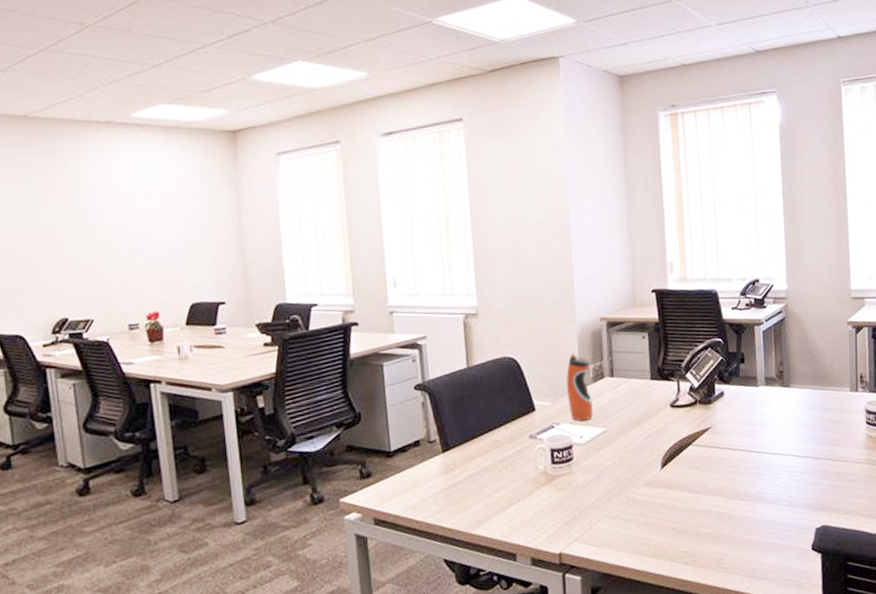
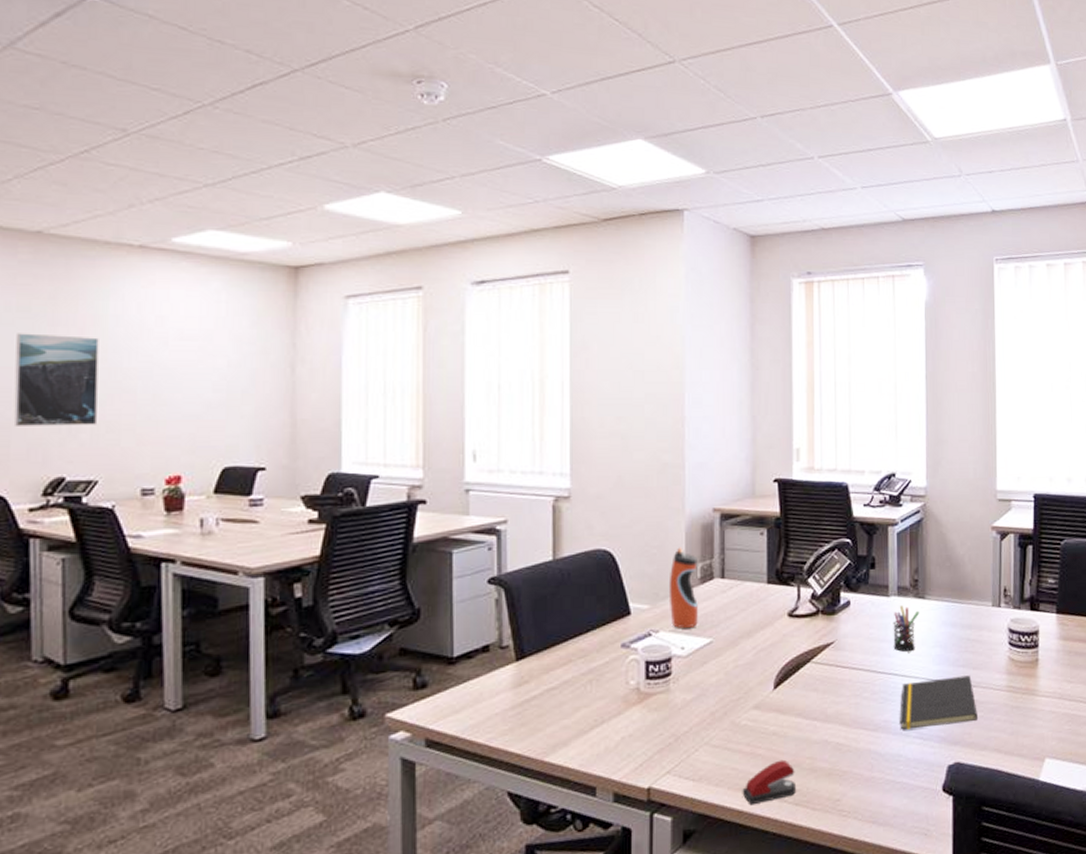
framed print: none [17,201,87,278] -> present [13,333,99,426]
stapler: none [638,527,685,566] -> present [742,759,797,806]
pen holder: none [762,394,786,433] -> present [893,605,920,652]
notepad: none [771,451,841,500] -> present [900,675,978,730]

